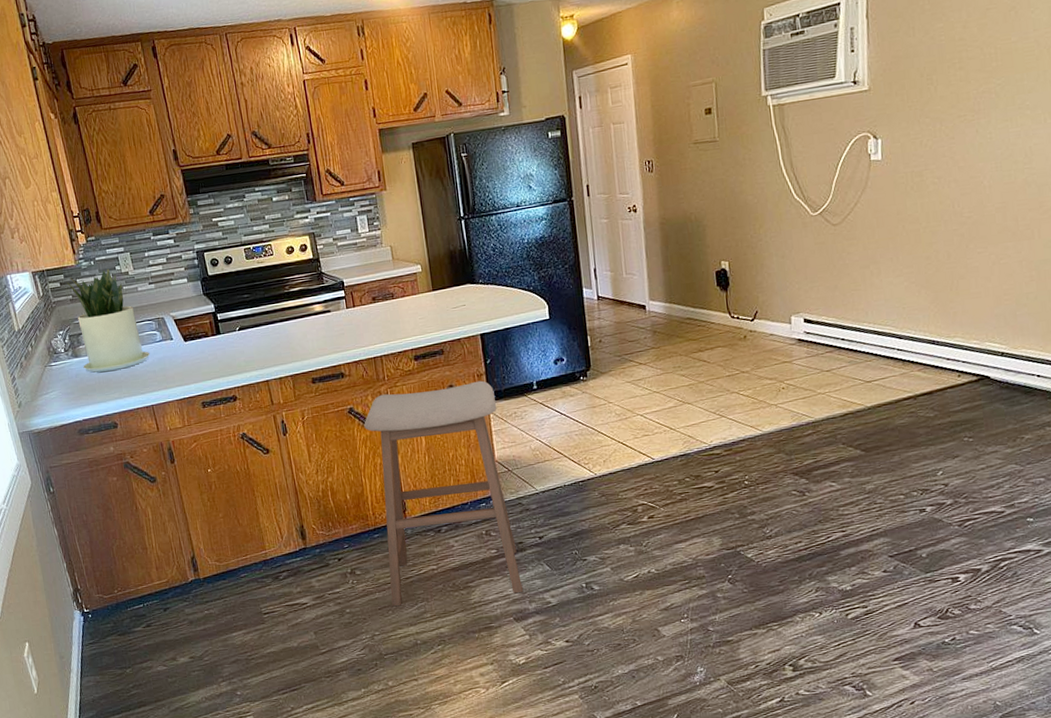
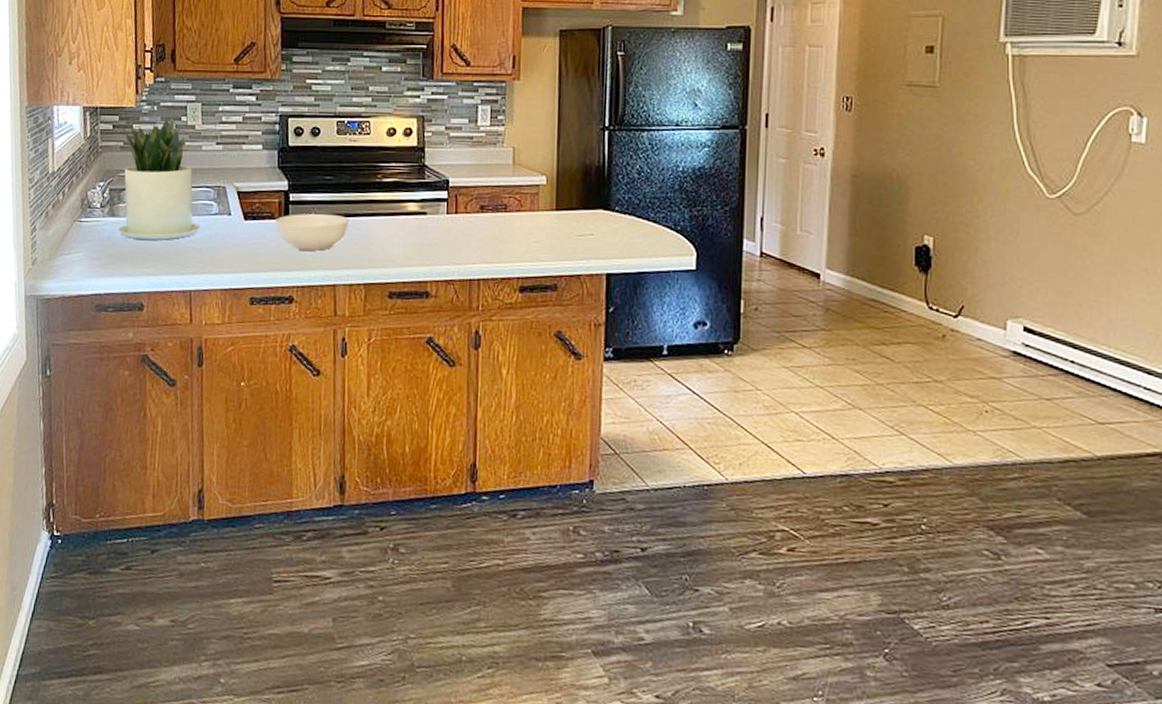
bowl: none [209,324,270,358] -> present [275,213,350,251]
bar stool: present [364,380,523,607] -> none [438,327,613,619]

